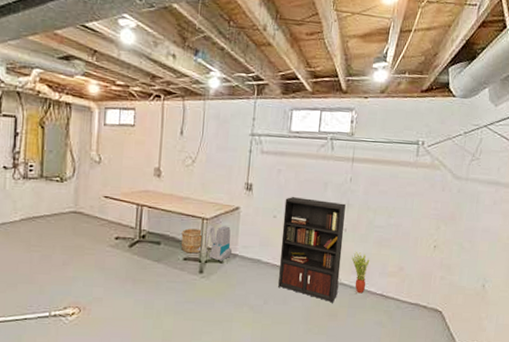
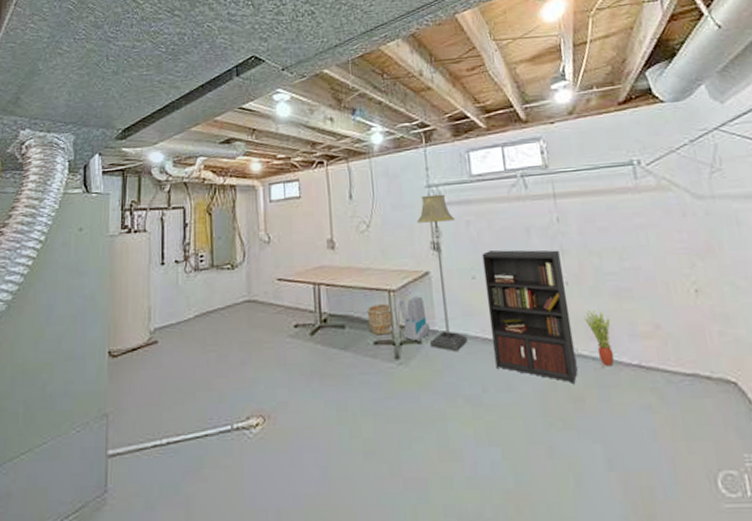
floor lamp: none [229,142,270,273] -> present [416,194,467,352]

